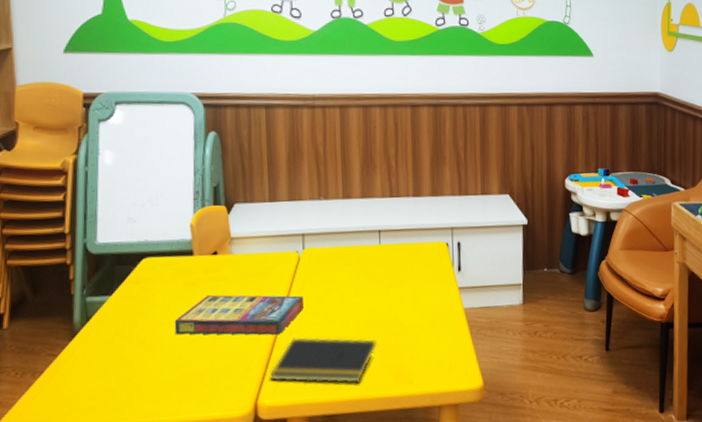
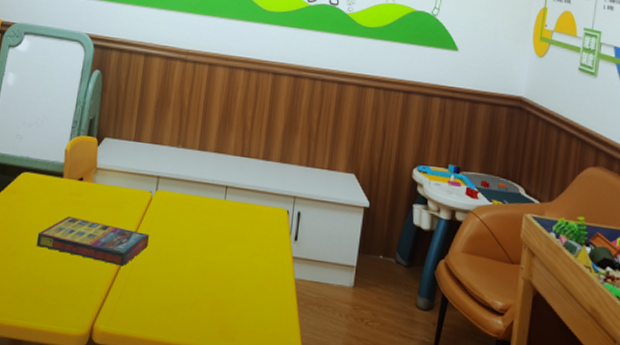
notepad: present [270,337,377,384] -> none [108,272,208,330]

